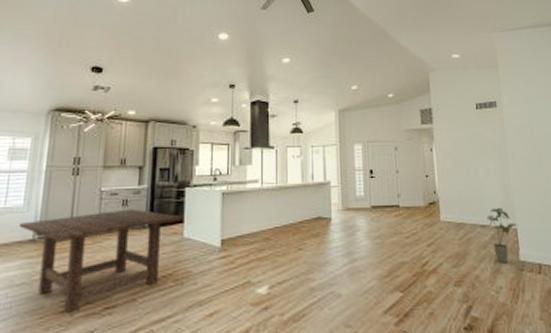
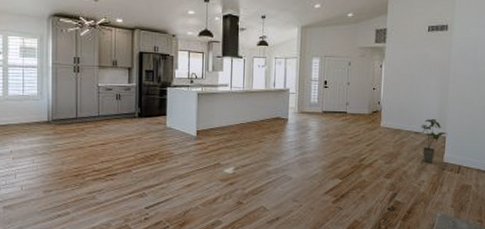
dining table: present [19,209,182,314] -> none [36,102,164,178]

